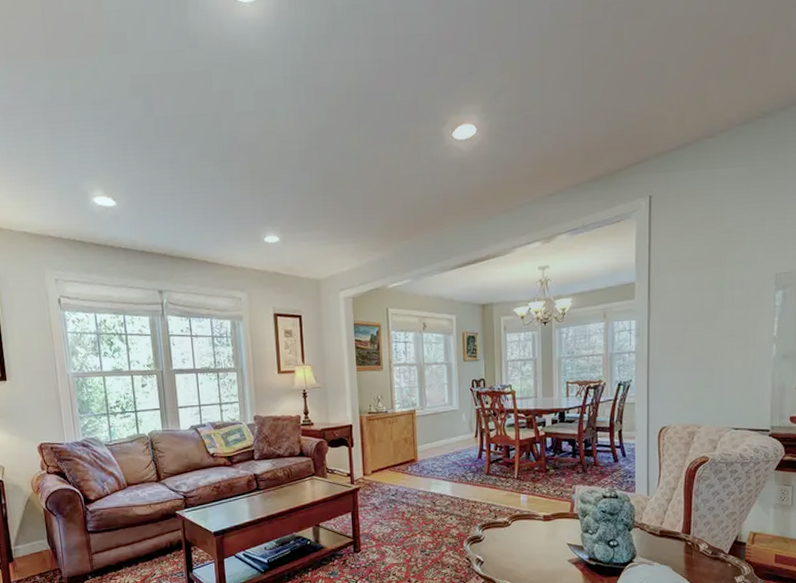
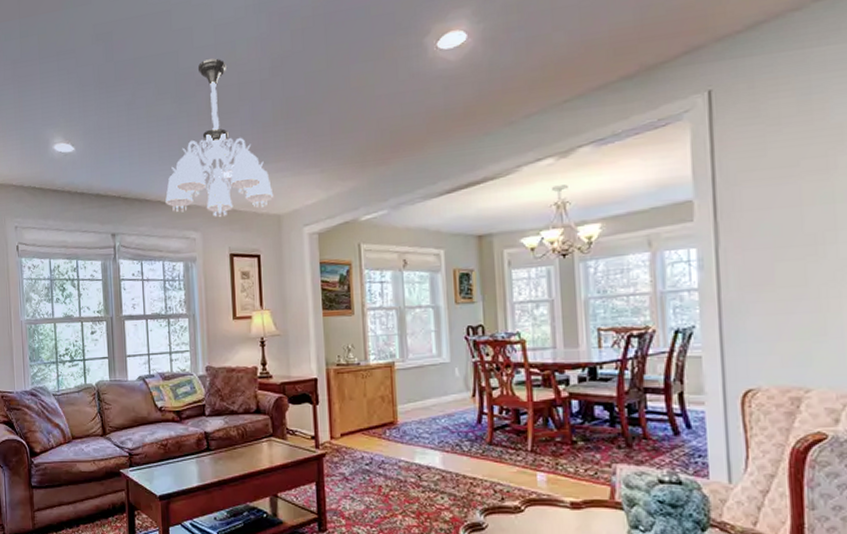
chandelier: none [211,125,313,280] -> present [165,58,274,218]

